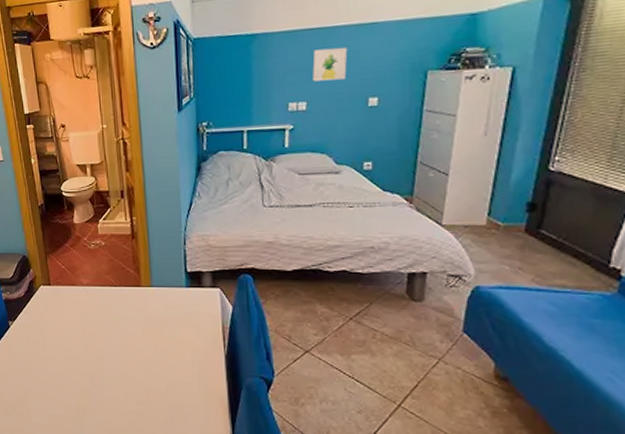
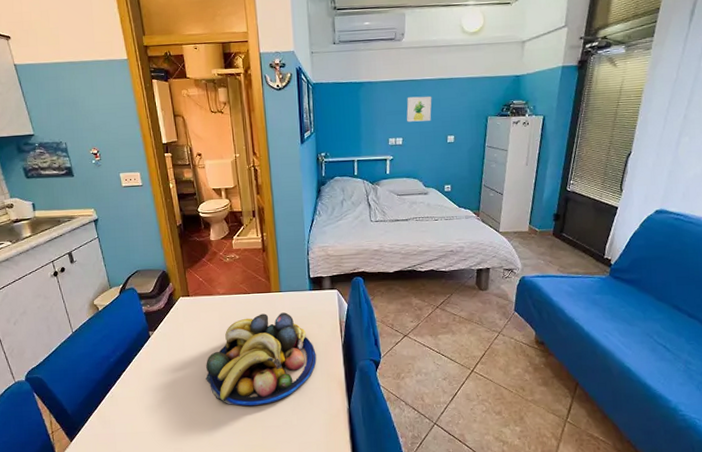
fruit bowl: none [67,311,193,417] -> present [206,312,317,406]

